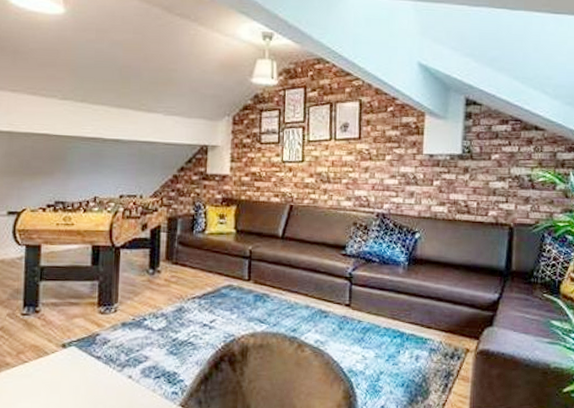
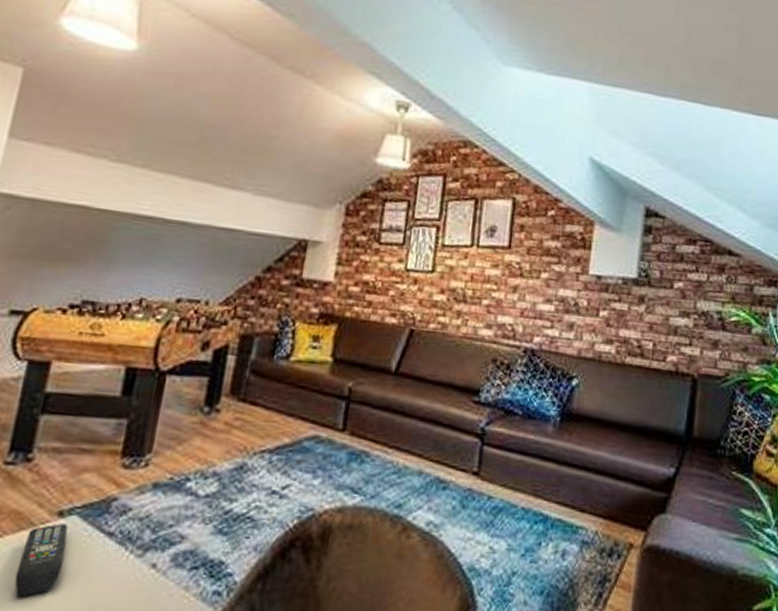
remote control: none [41,352,71,400] -> present [14,523,69,597]

